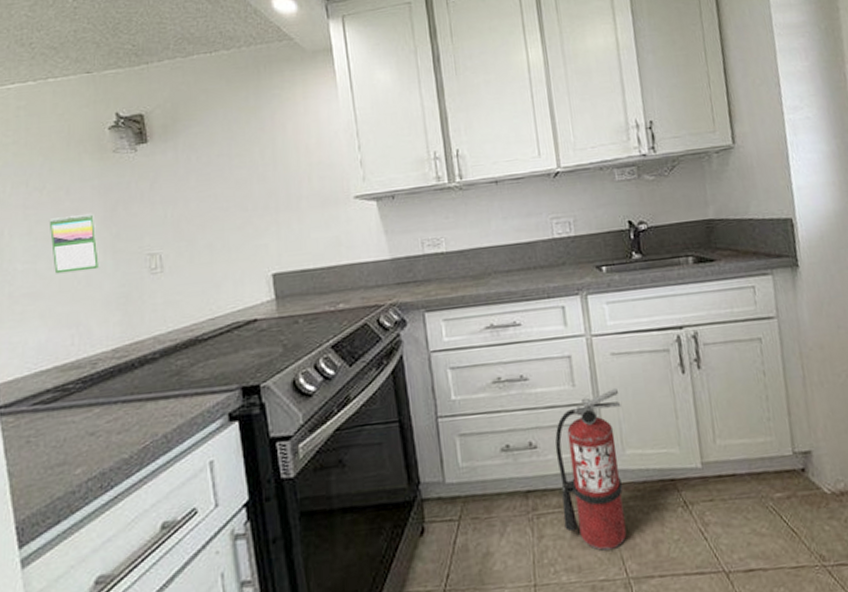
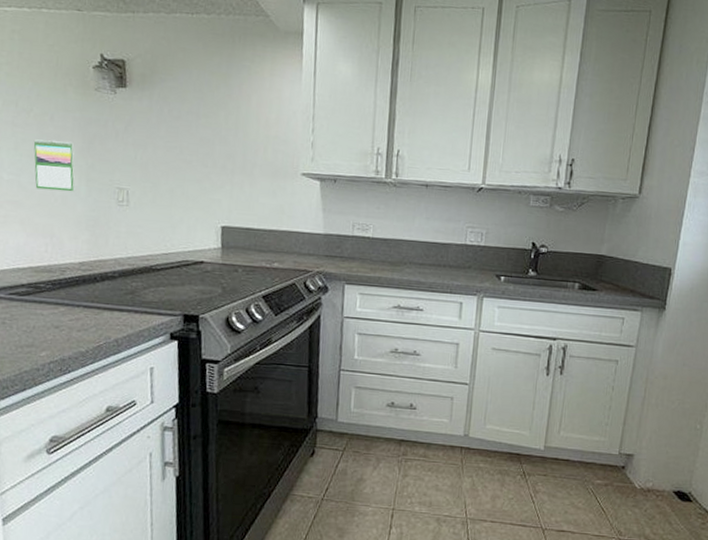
fire extinguisher: present [555,389,627,551] -> none [425,376,491,495]

